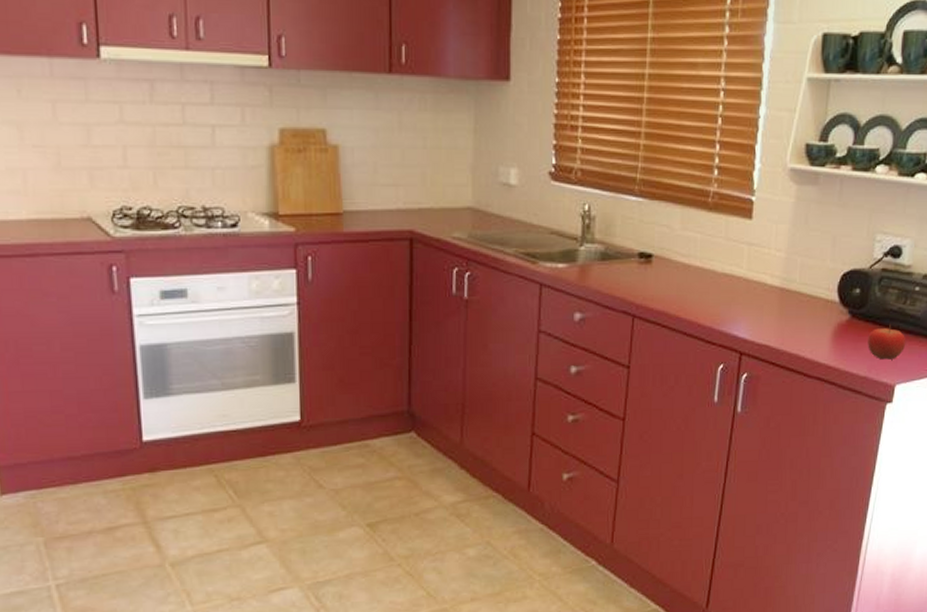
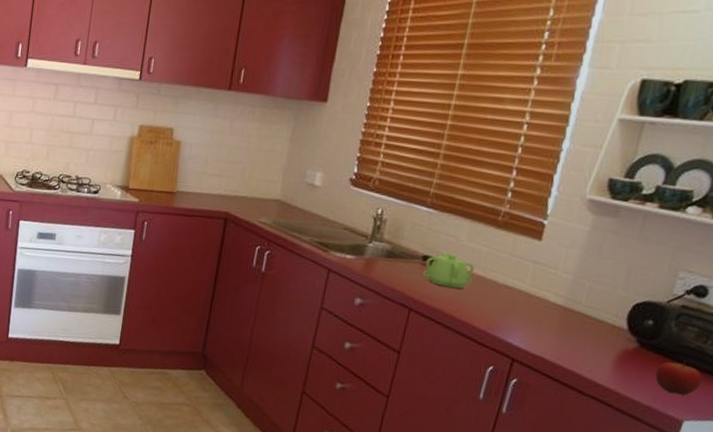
teapot: none [641,244,692,285] -> present [423,250,475,289]

